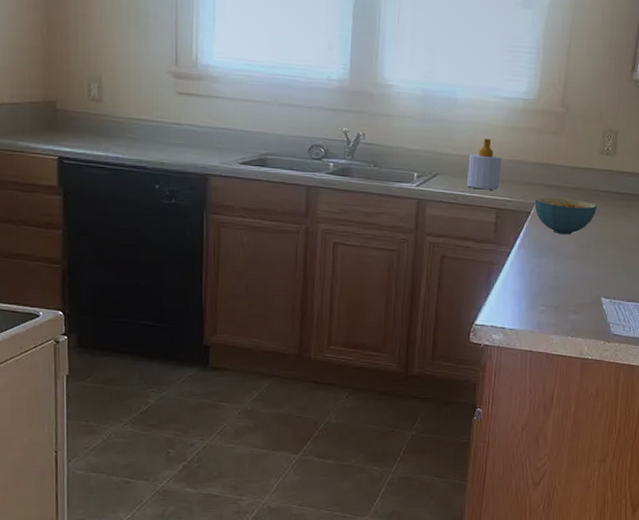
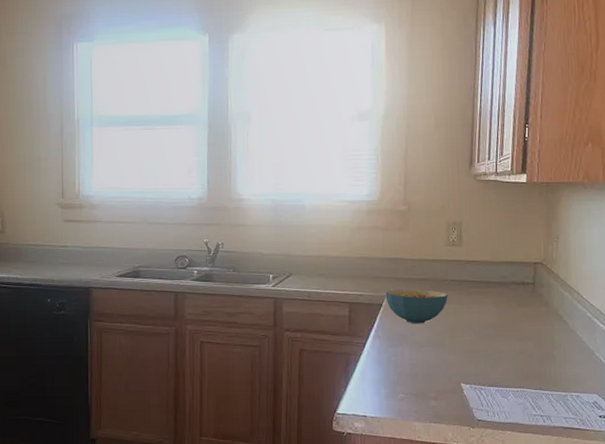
soap bottle: present [467,139,502,190] -> none [319,239,351,286]

